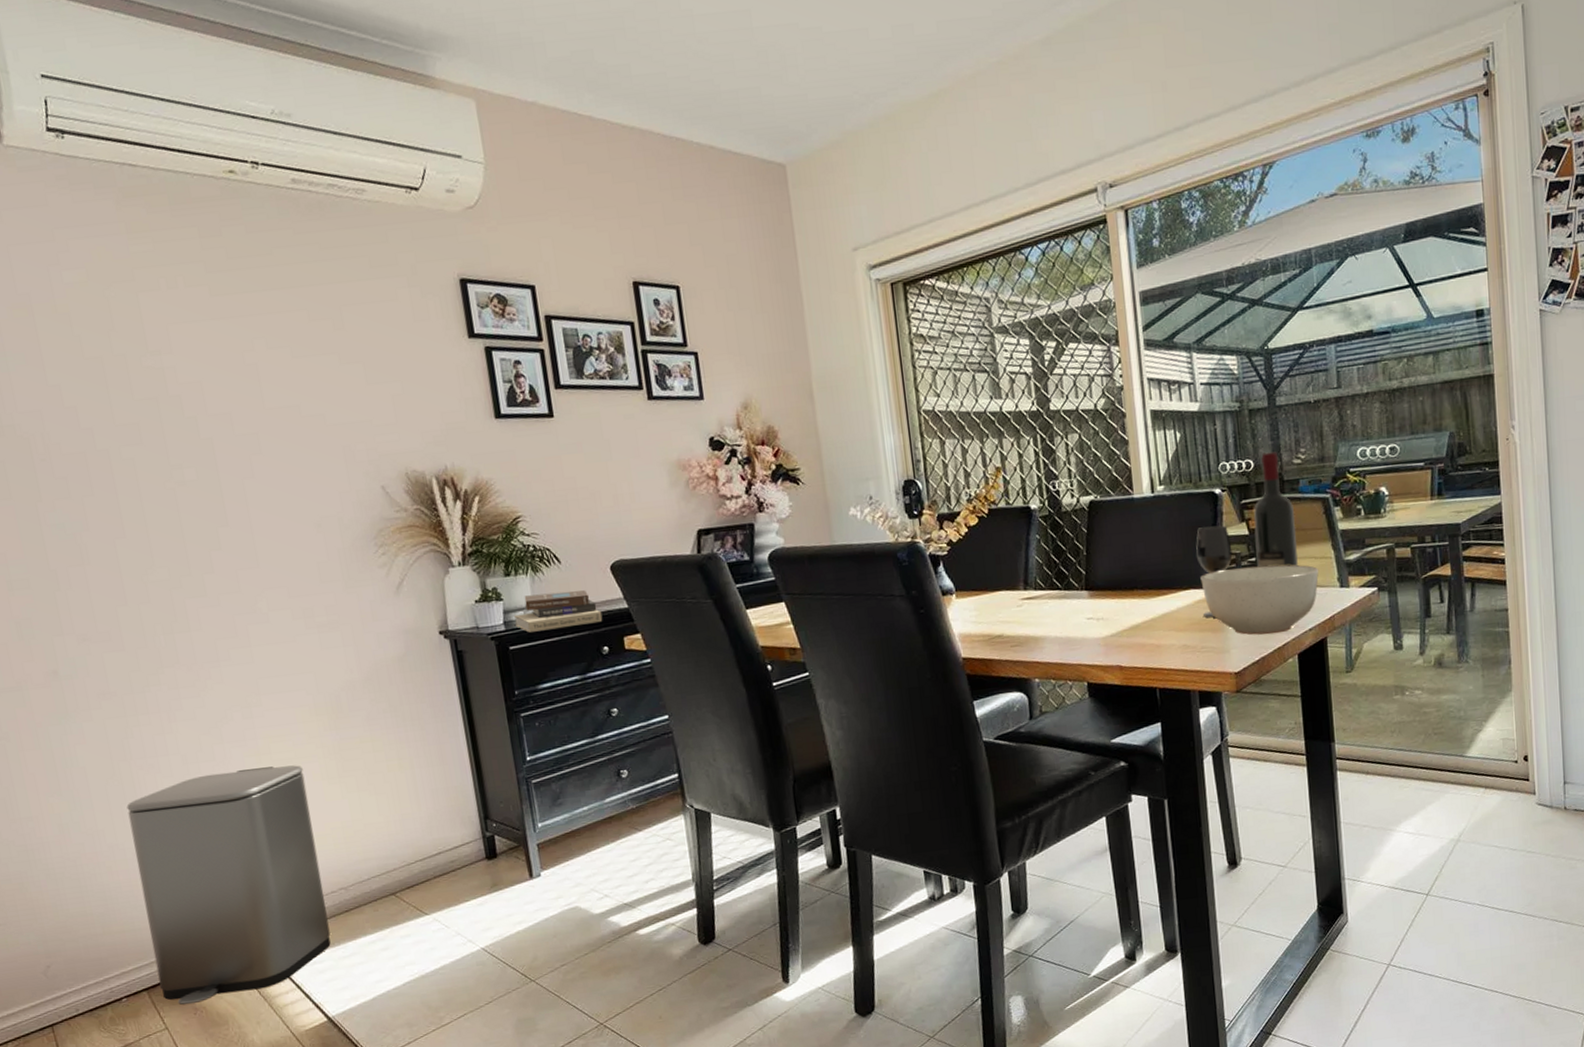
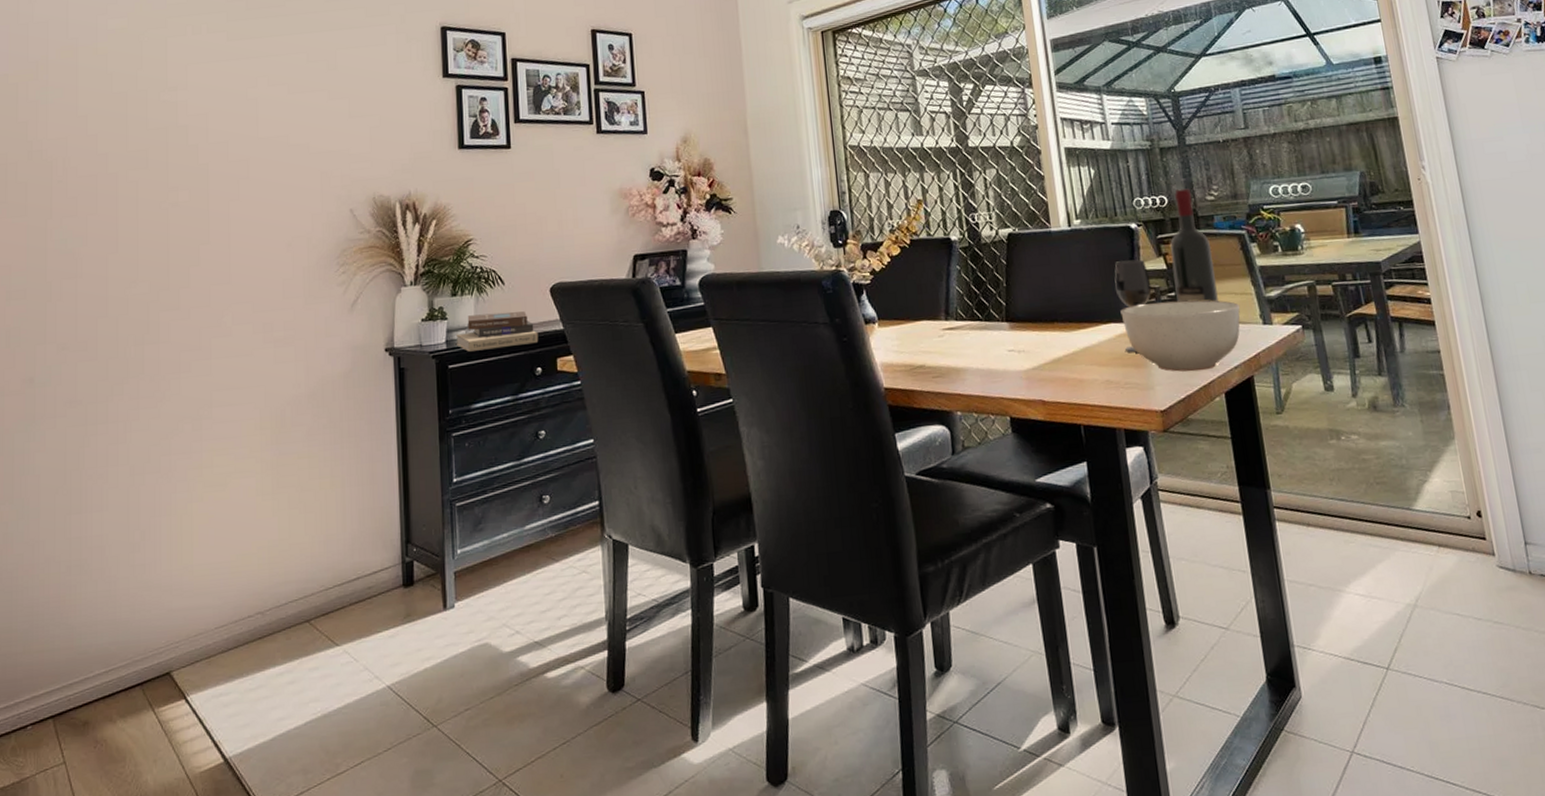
pedal bin: present [126,765,331,1006] -> none [67,479,241,737]

